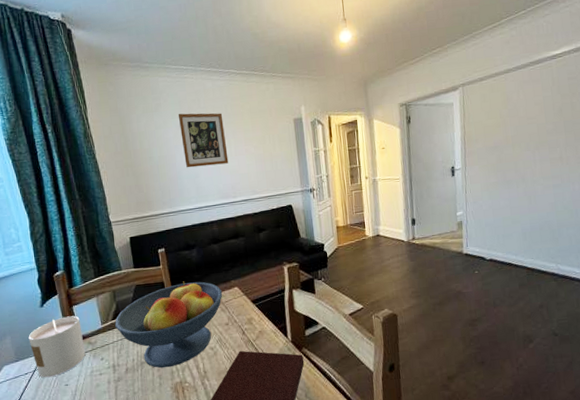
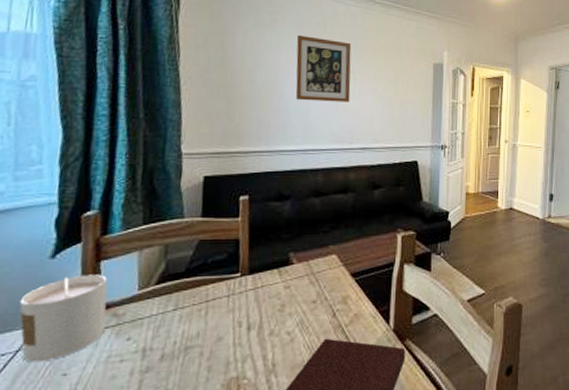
fruit bowl: present [115,281,223,368] -> none [158,240,316,357]

